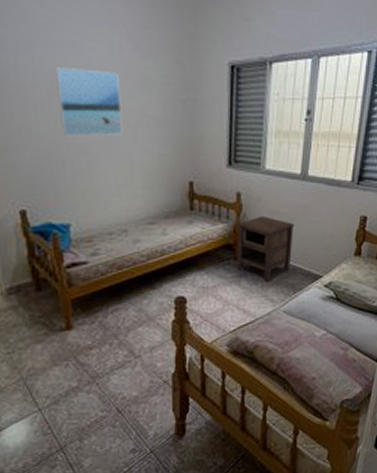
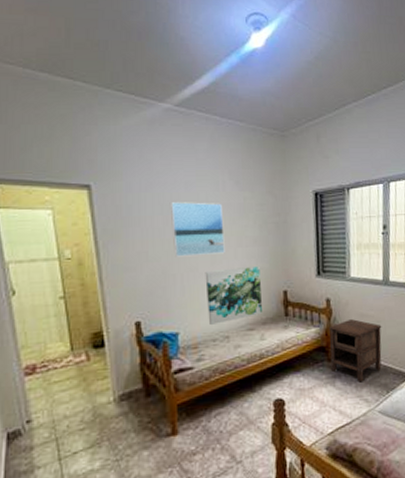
wall art: none [99,151,164,218] -> present [205,265,262,326]

